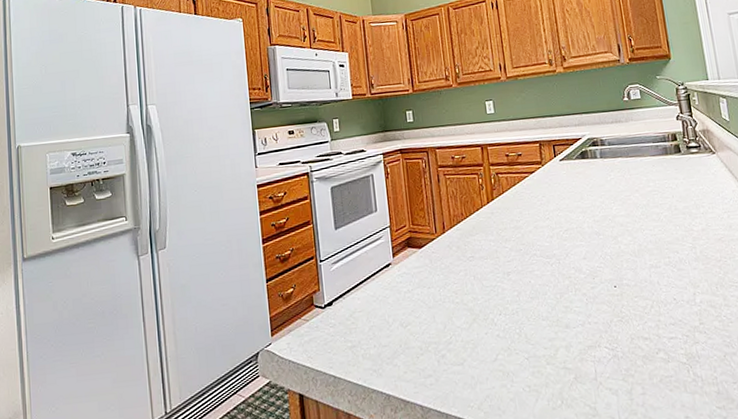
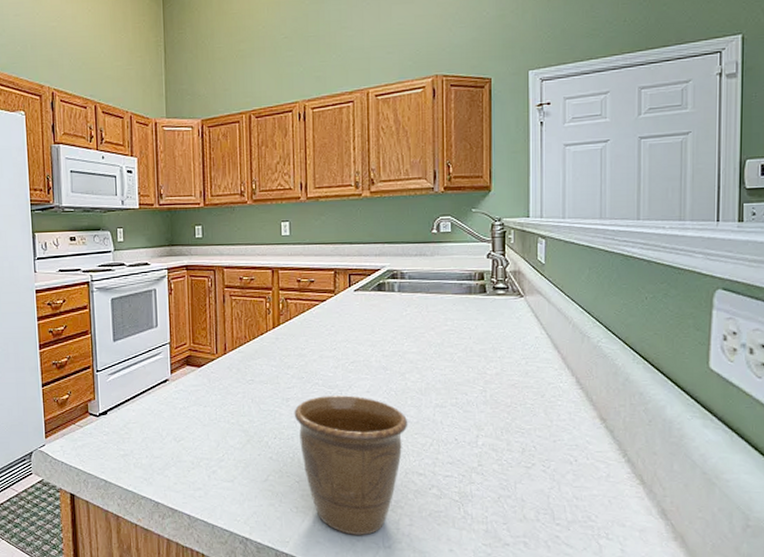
mug: none [515,263,627,411] -> present [294,395,408,535]

